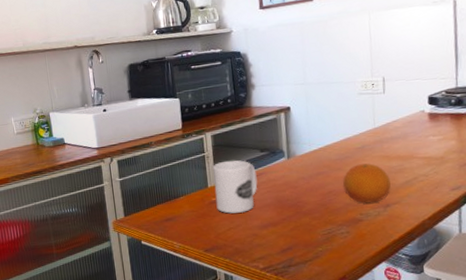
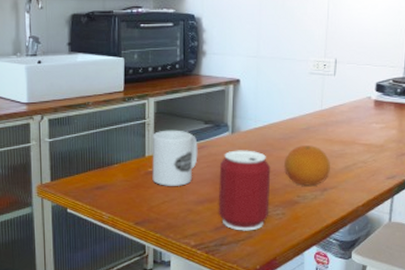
can: none [279,173,333,252] -> present [218,150,271,231]

